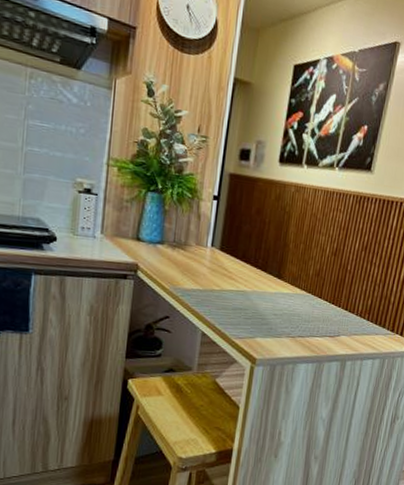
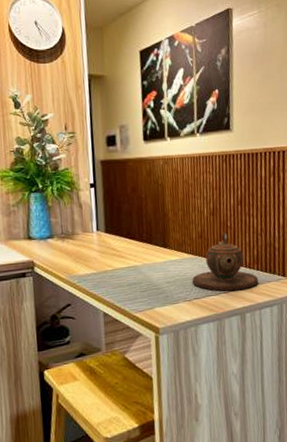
teapot: none [299,276,367,337] -> present [191,233,259,291]

